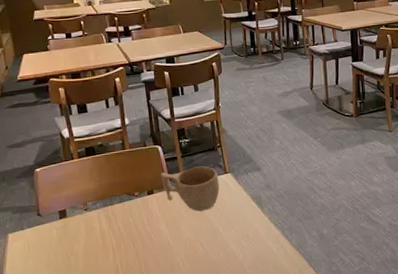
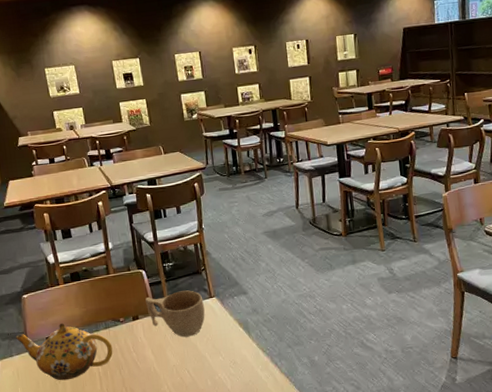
teapot: none [27,196,127,254] -> present [16,322,113,381]

